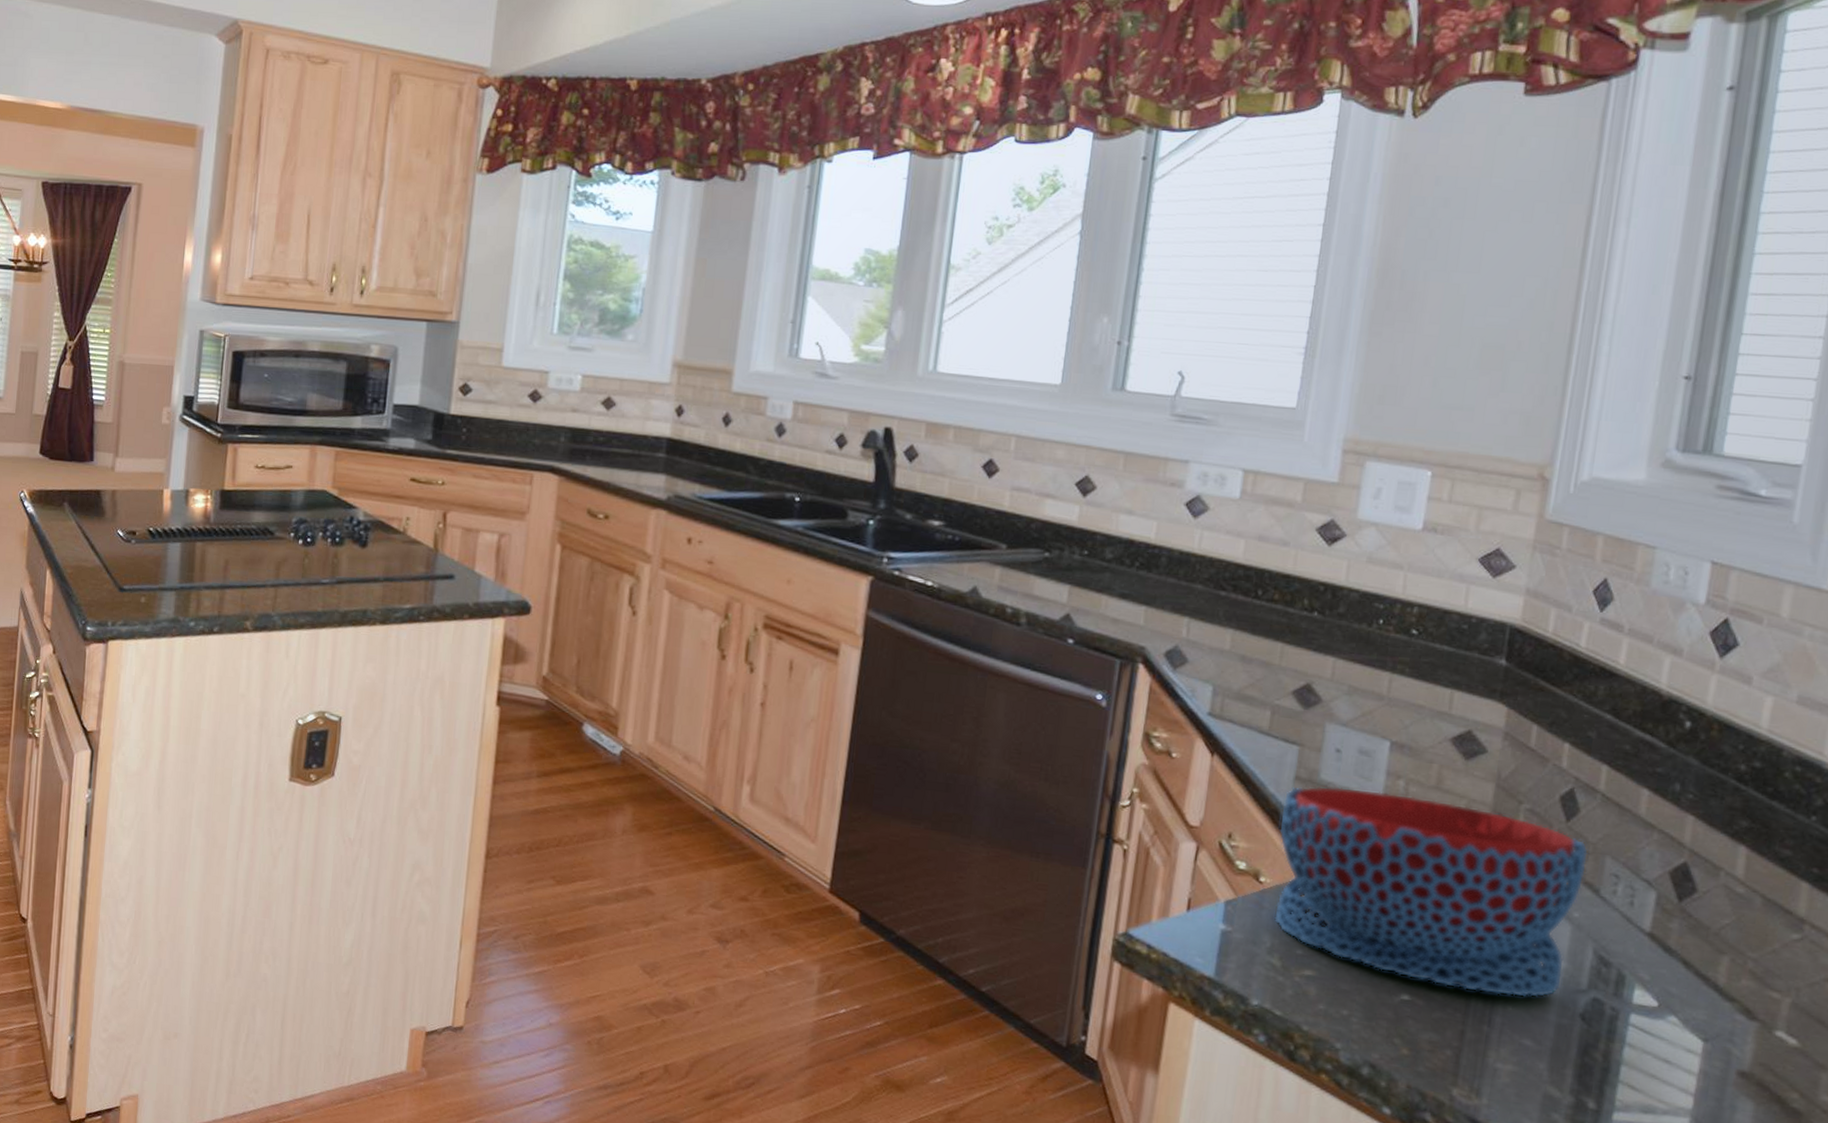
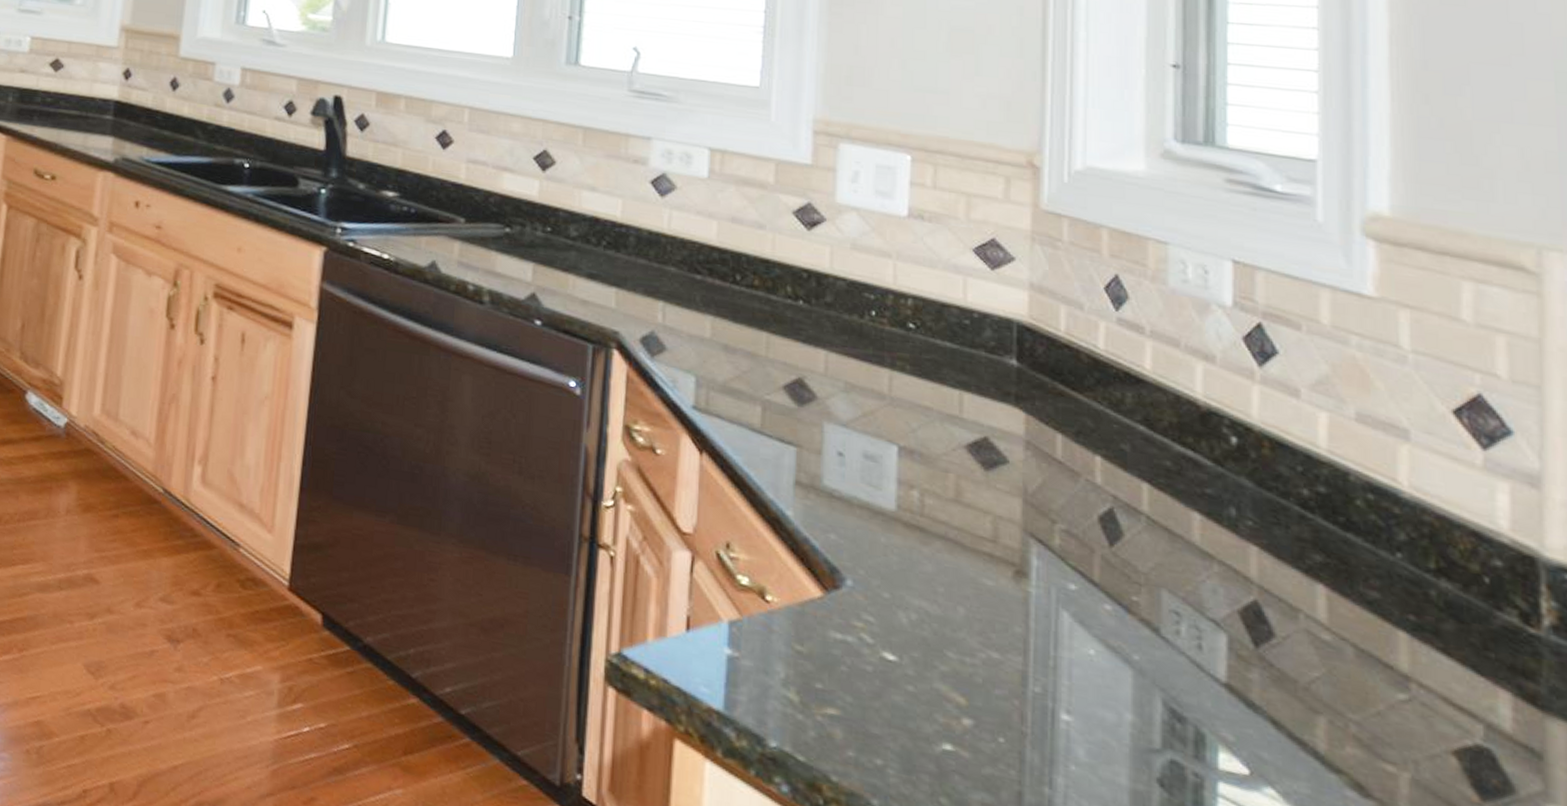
bowl: present [1274,786,1588,998] -> none [783,493,1140,756]

